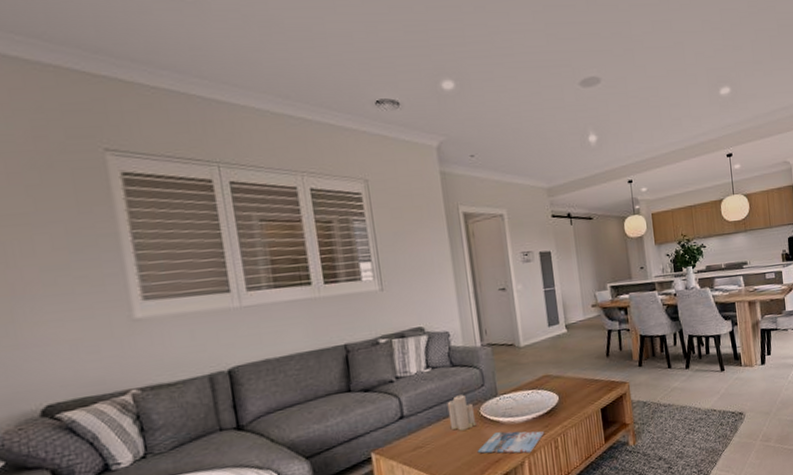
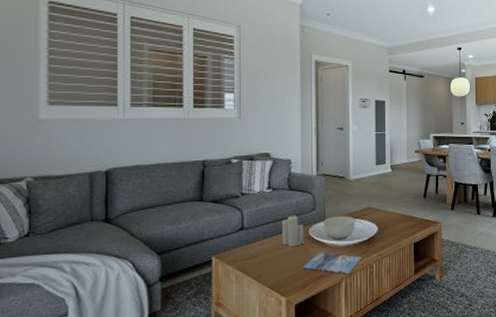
bowl: none [495,387,533,417] -> present [323,216,356,241]

